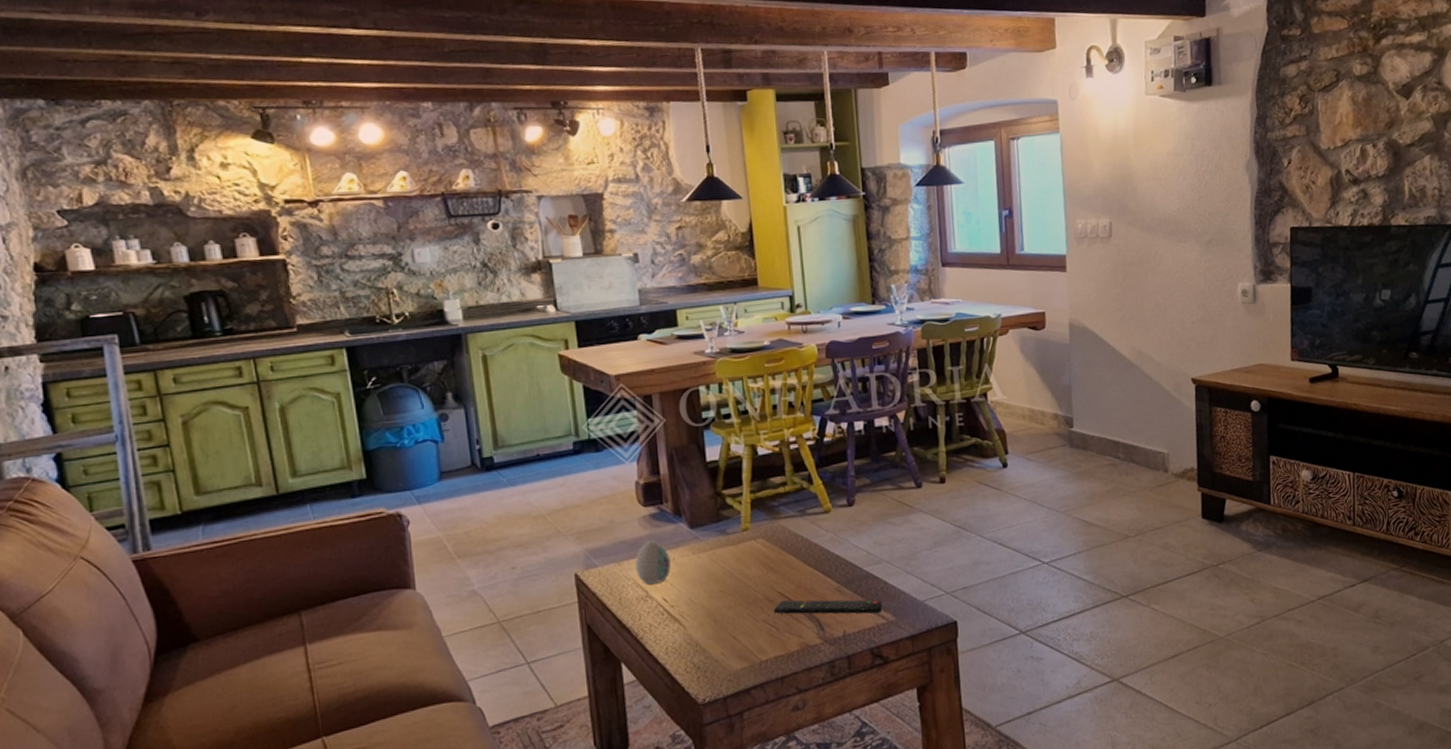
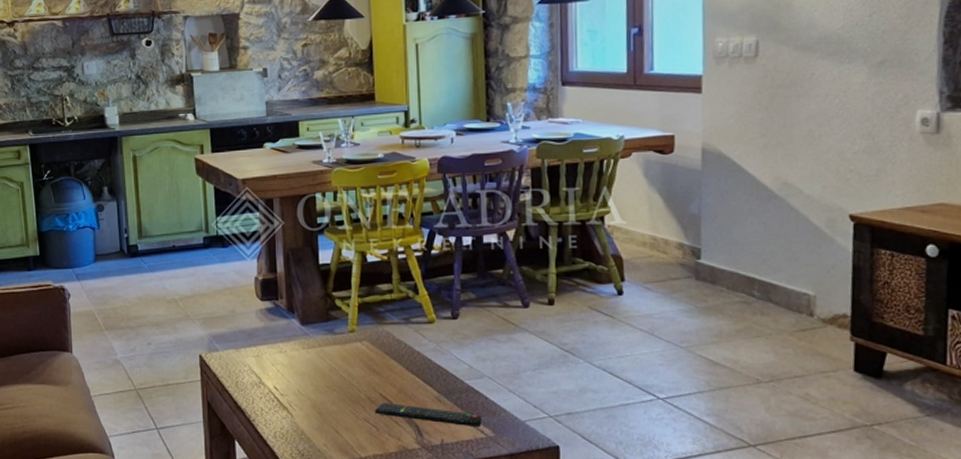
decorative egg: present [635,540,671,584] -> none [251,332,282,372]

